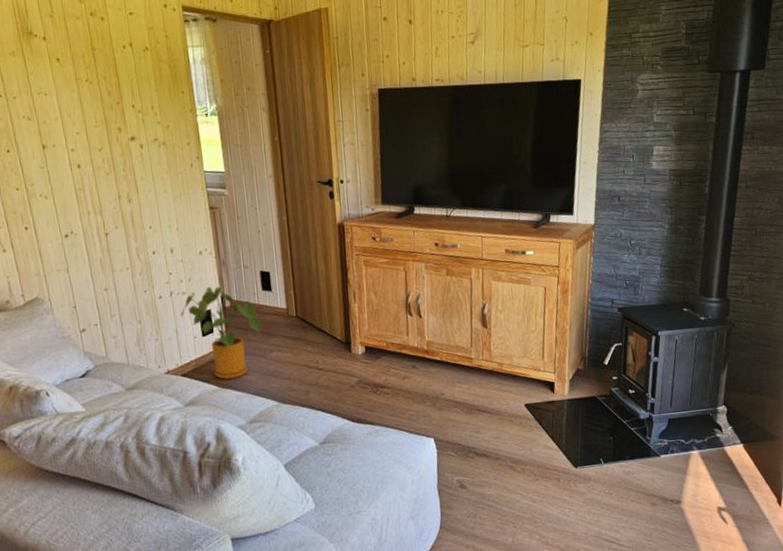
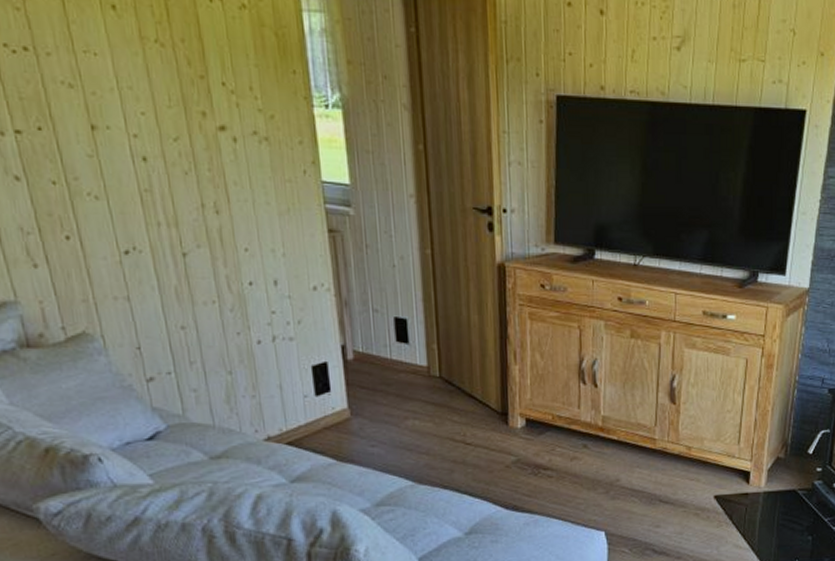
house plant: present [180,286,261,380] -> none [286,332,394,451]

